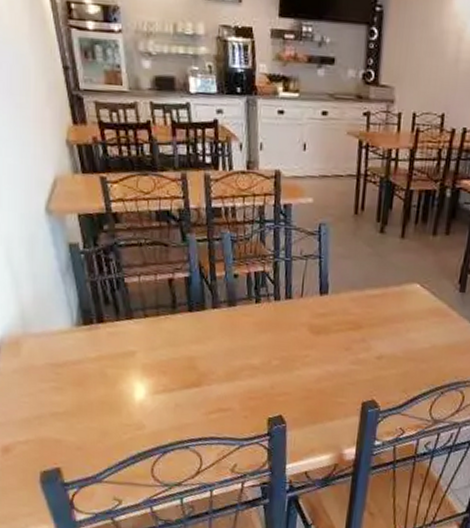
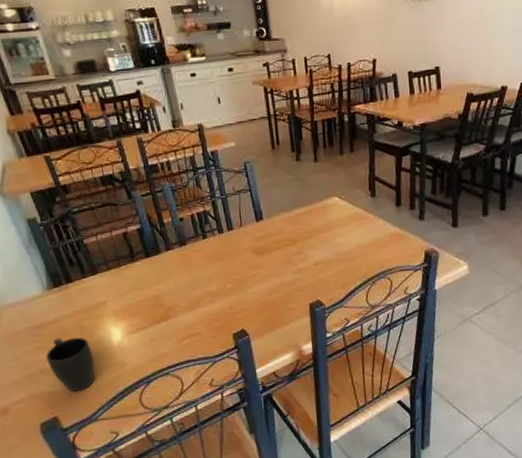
mug: none [61,381,111,446] -> present [46,337,95,392]

